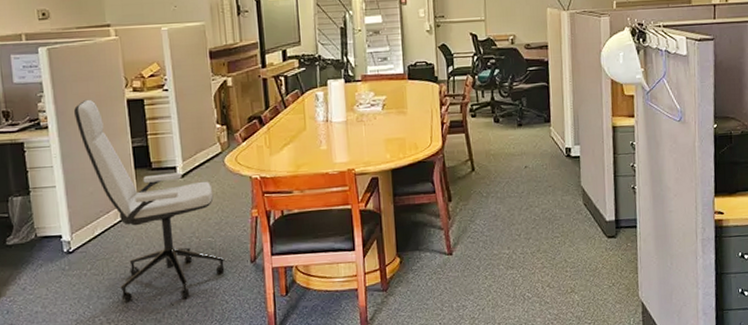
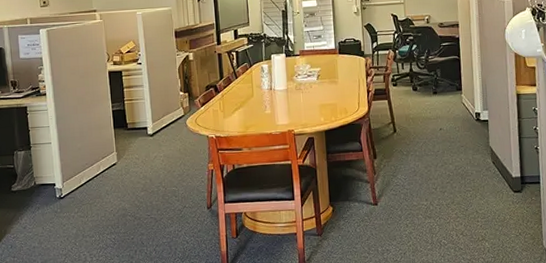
office chair: present [74,100,225,302] -> none [67,72,186,240]

